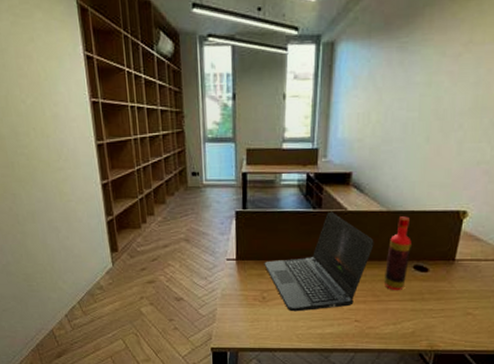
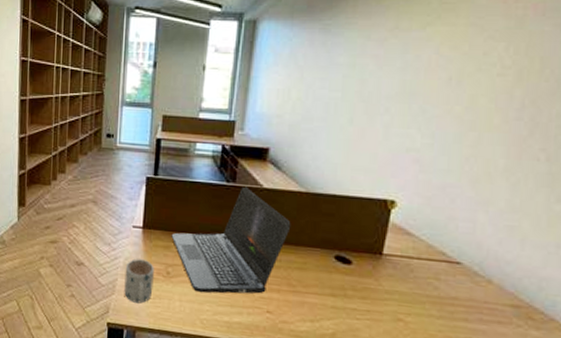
mug: none [223,288,251,328] -> present [124,258,154,304]
bottle: present [384,216,412,291] -> none [301,199,333,283]

